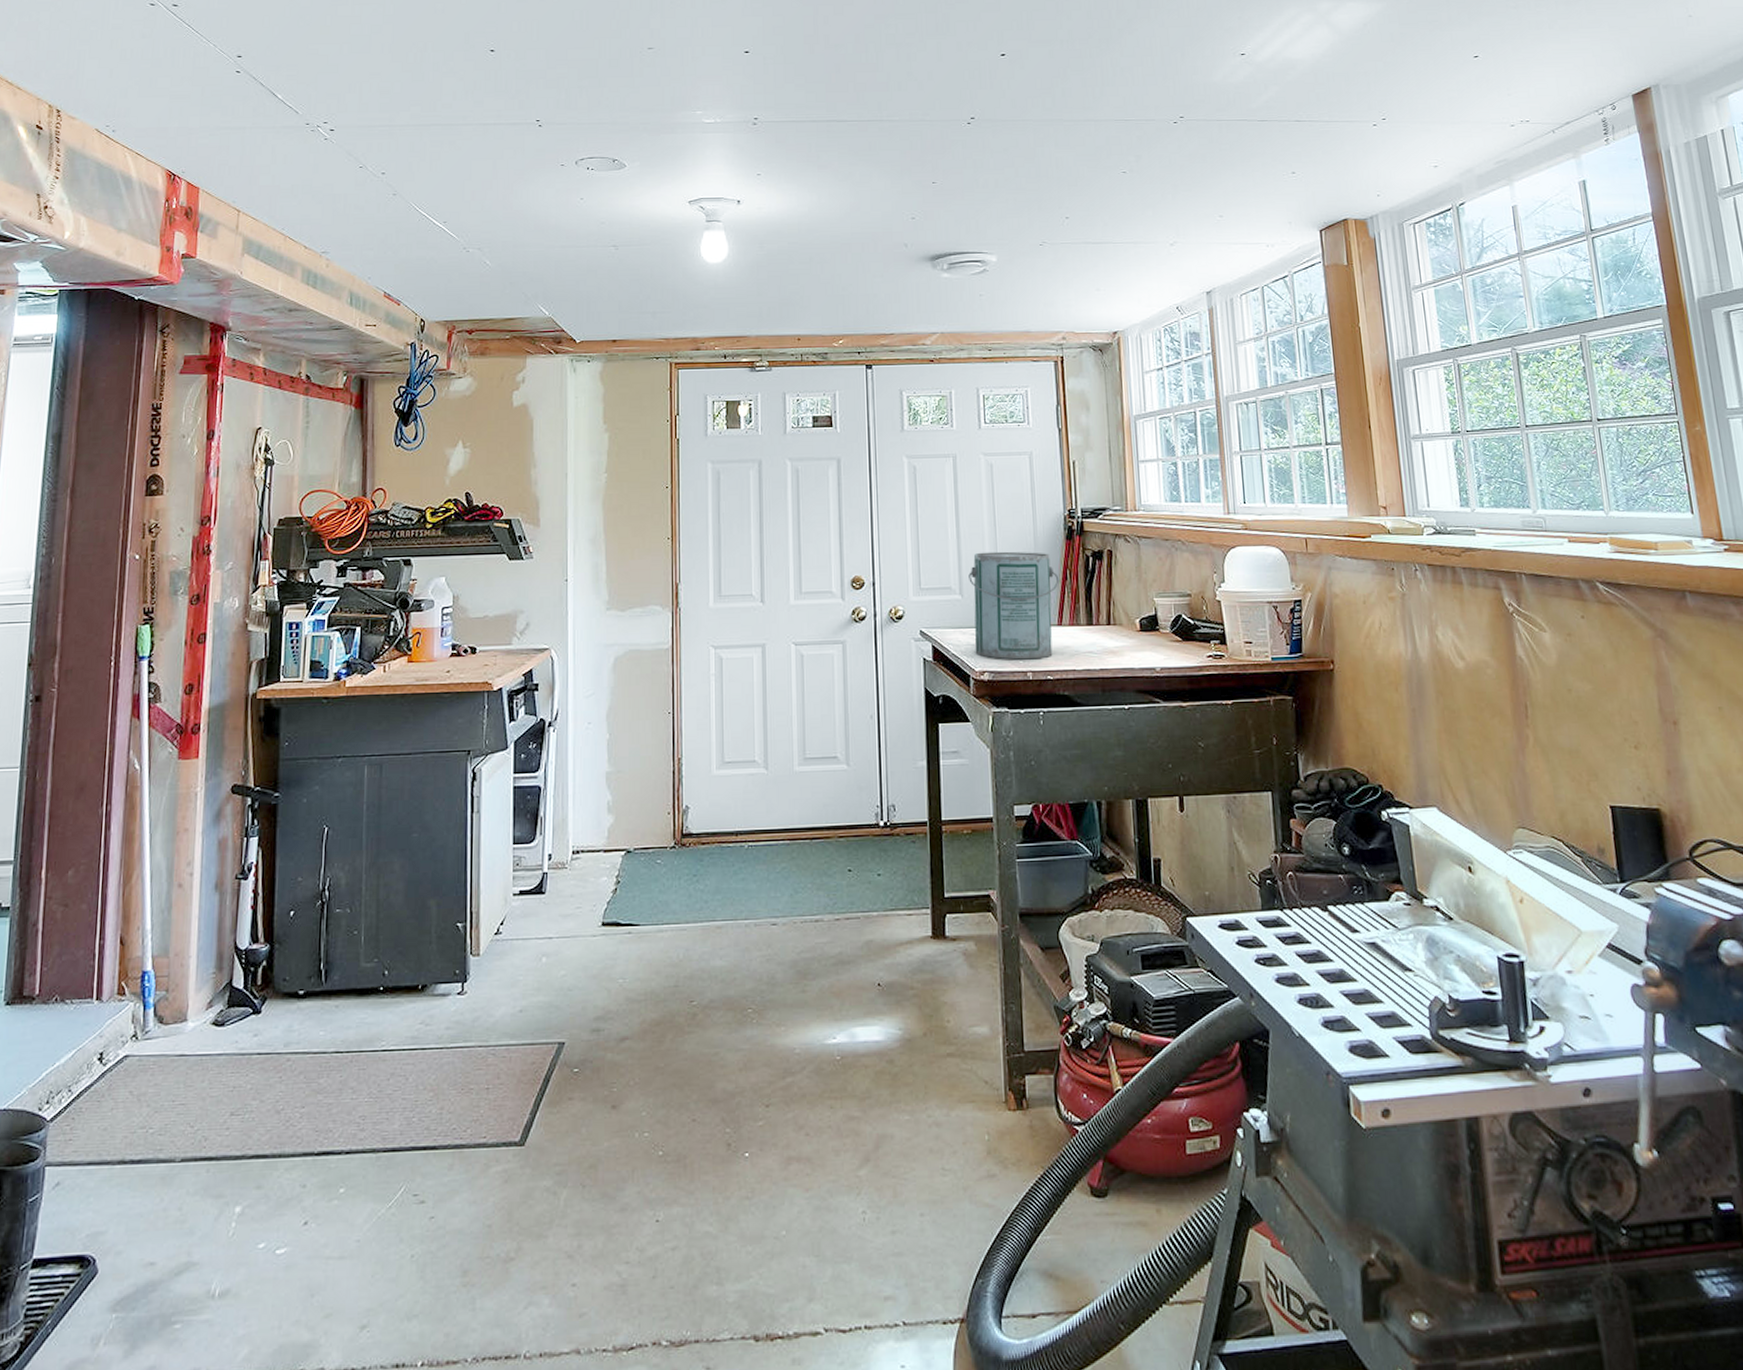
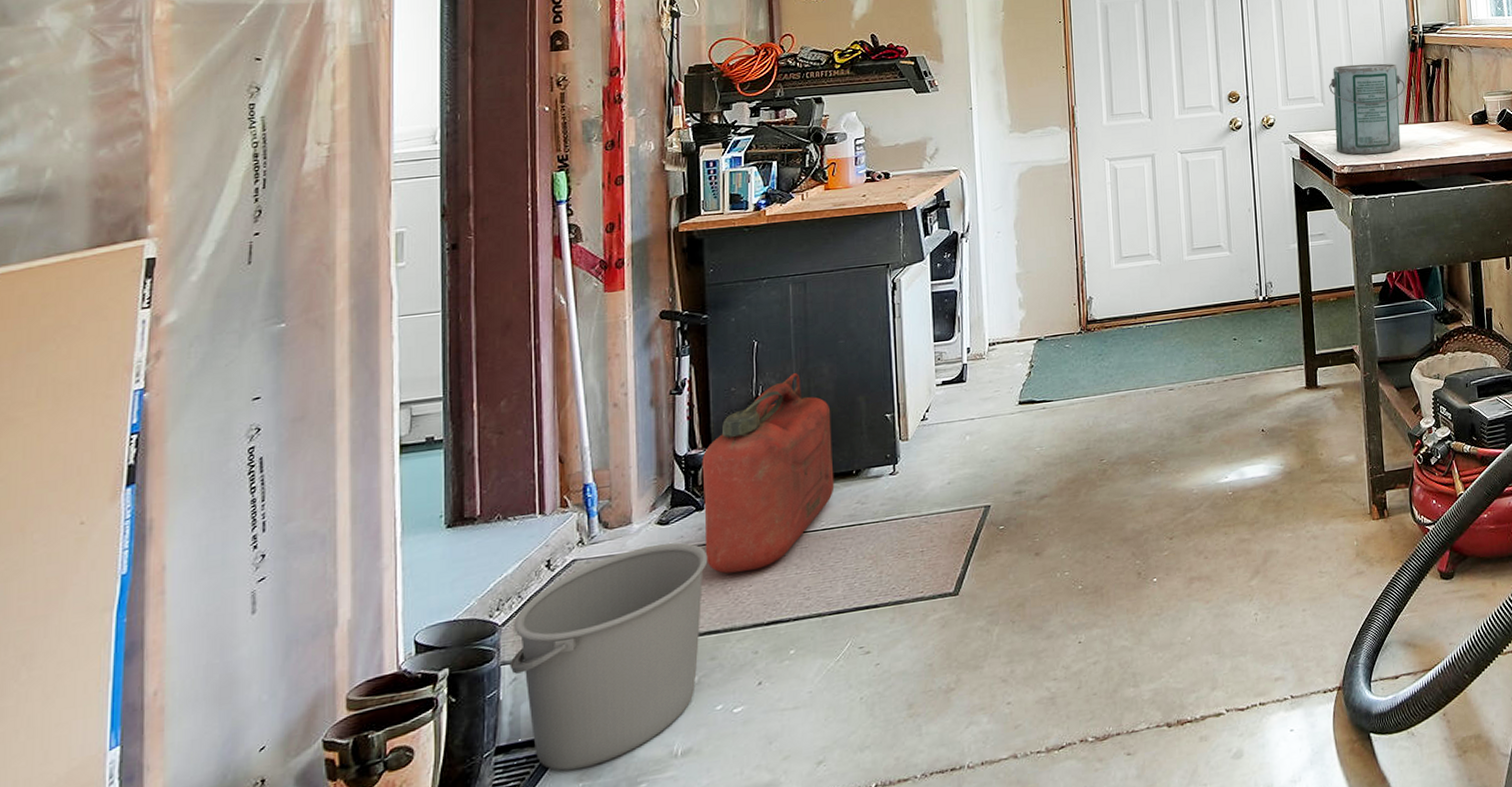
bucket: none [54,1047,262,1298] -> present [509,542,708,771]
fuel can: none [259,867,399,1090] -> present [702,373,835,574]

